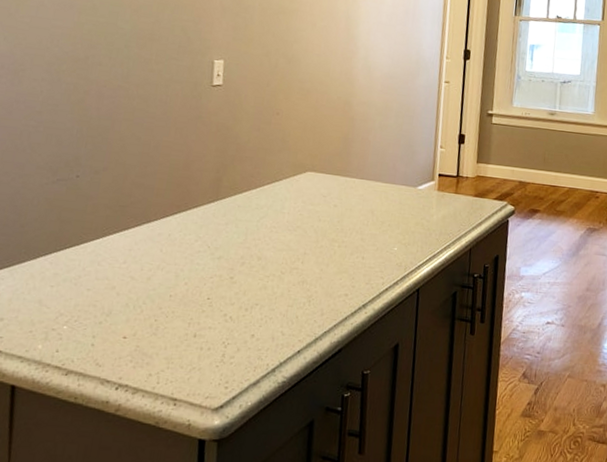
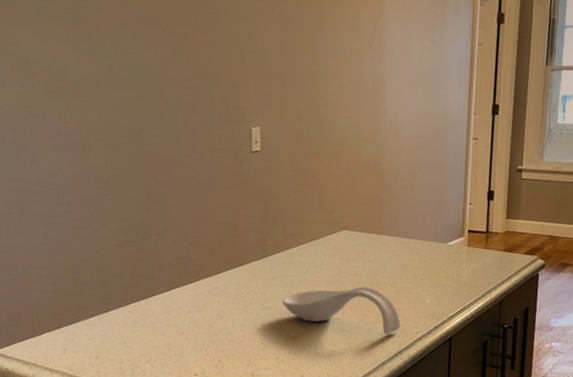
spoon rest: none [235,233,366,287] -> present [282,286,401,335]

